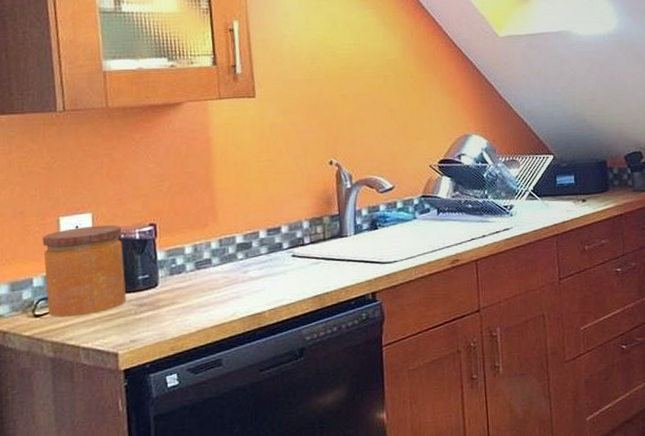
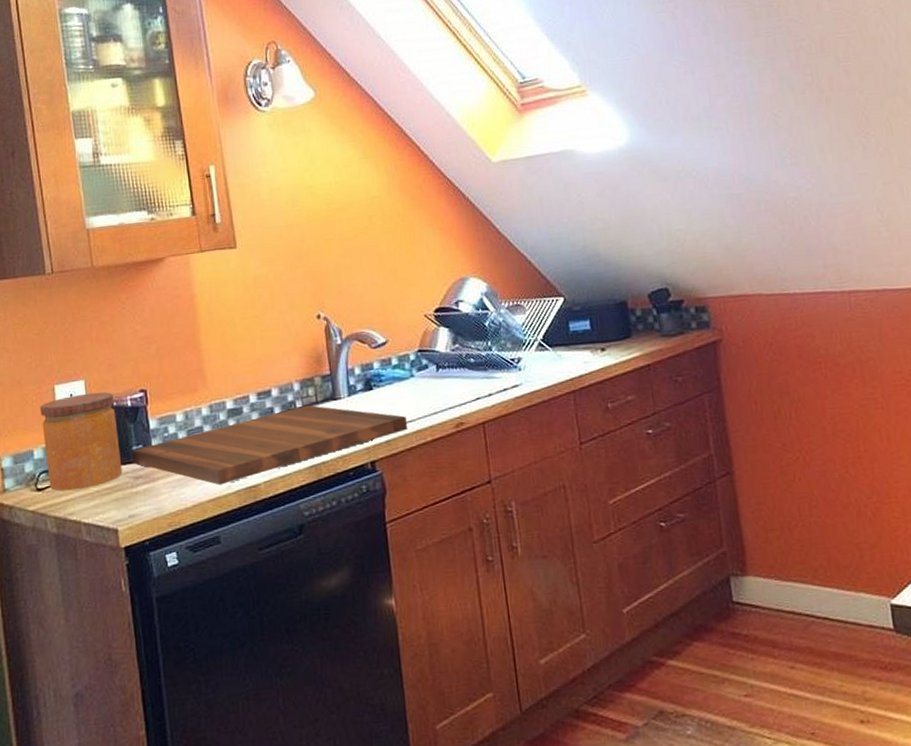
cutting board: none [137,241,408,313] -> present [132,404,408,486]

